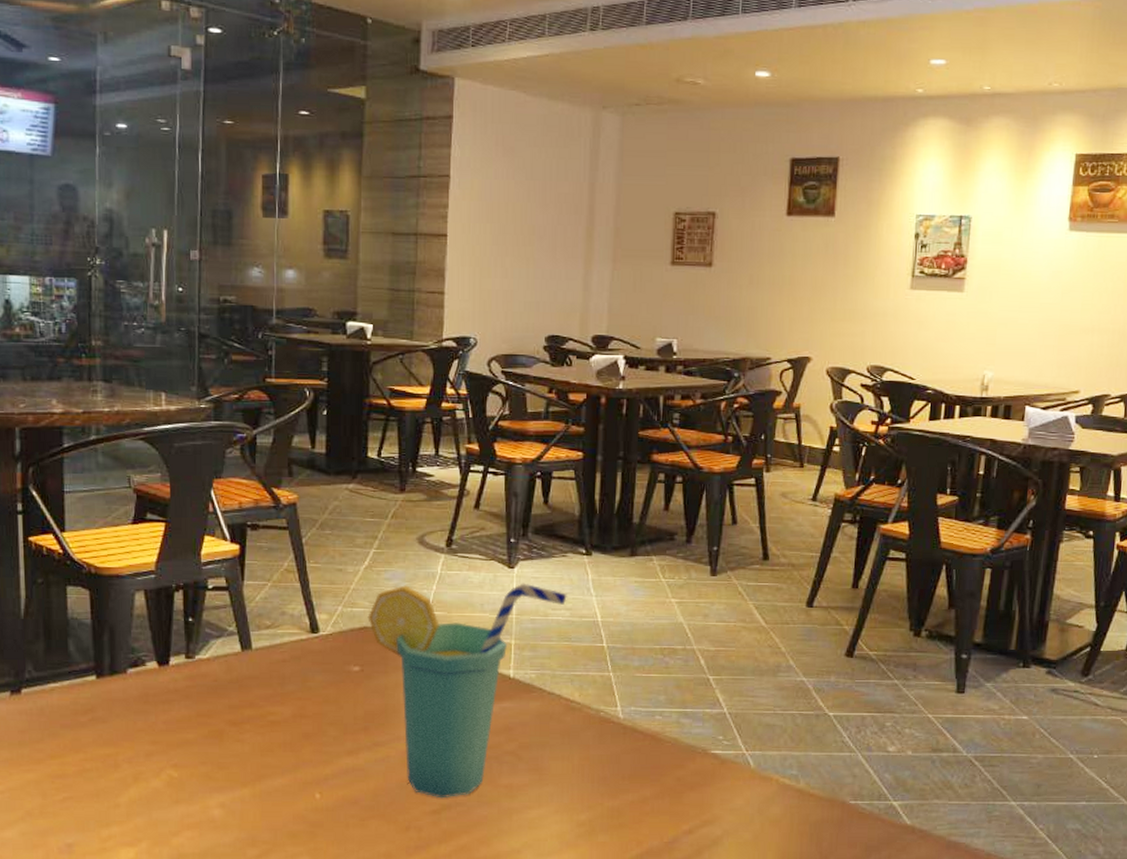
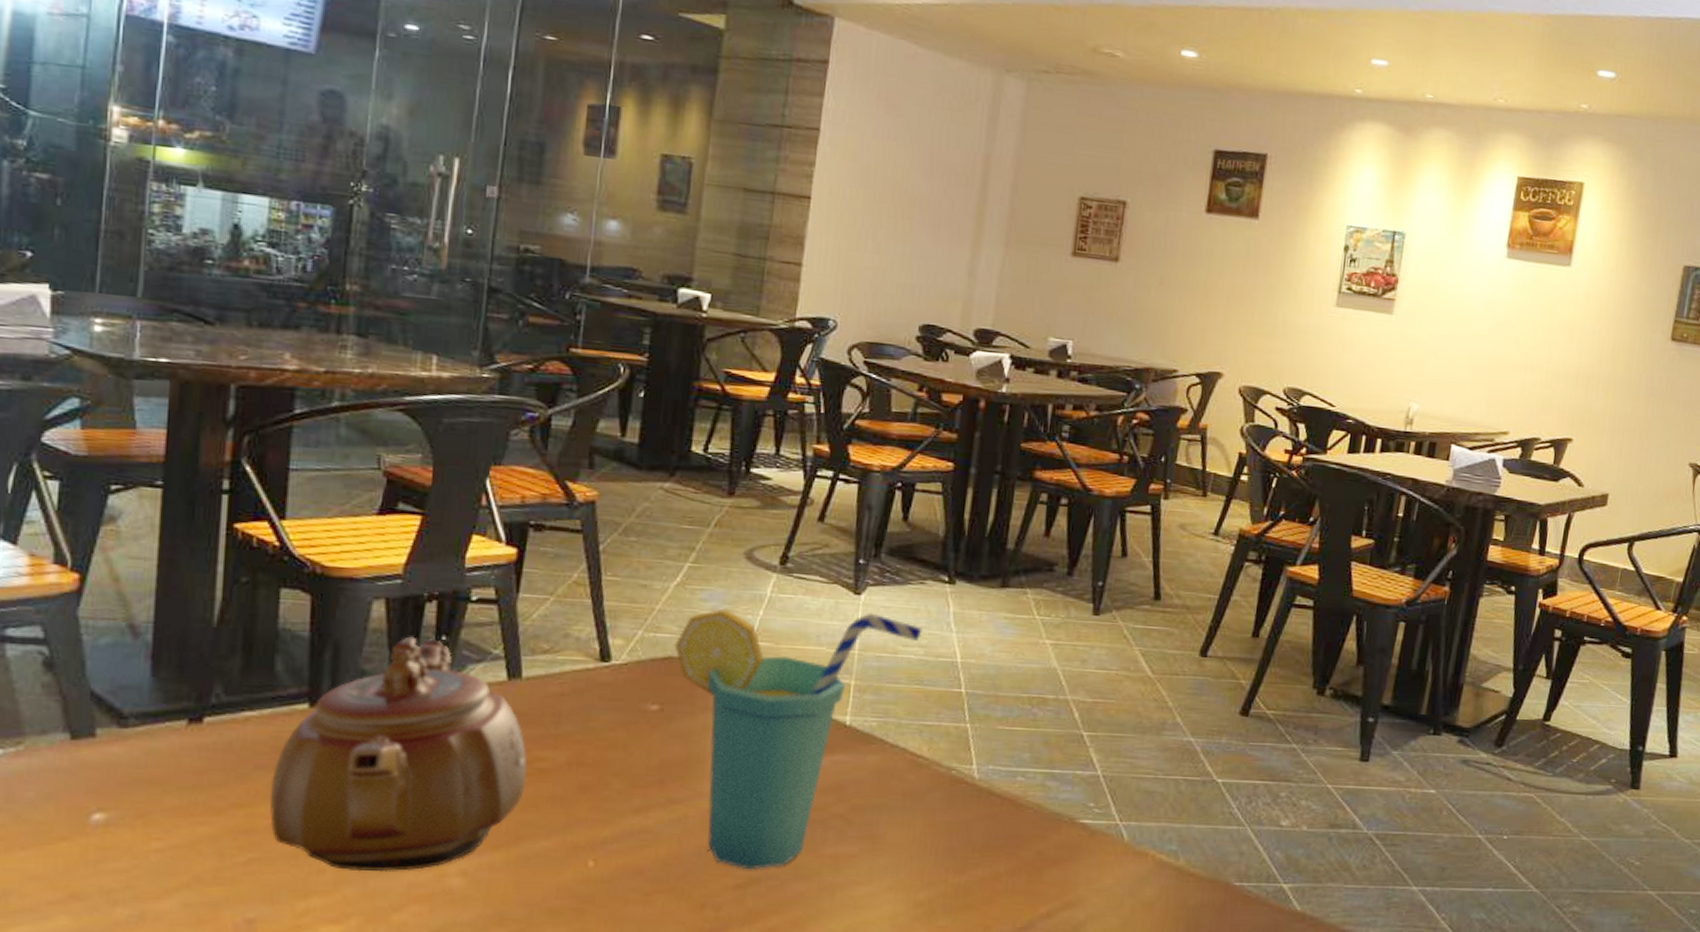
teapot: none [74,619,263,806] -> present [270,636,528,872]

